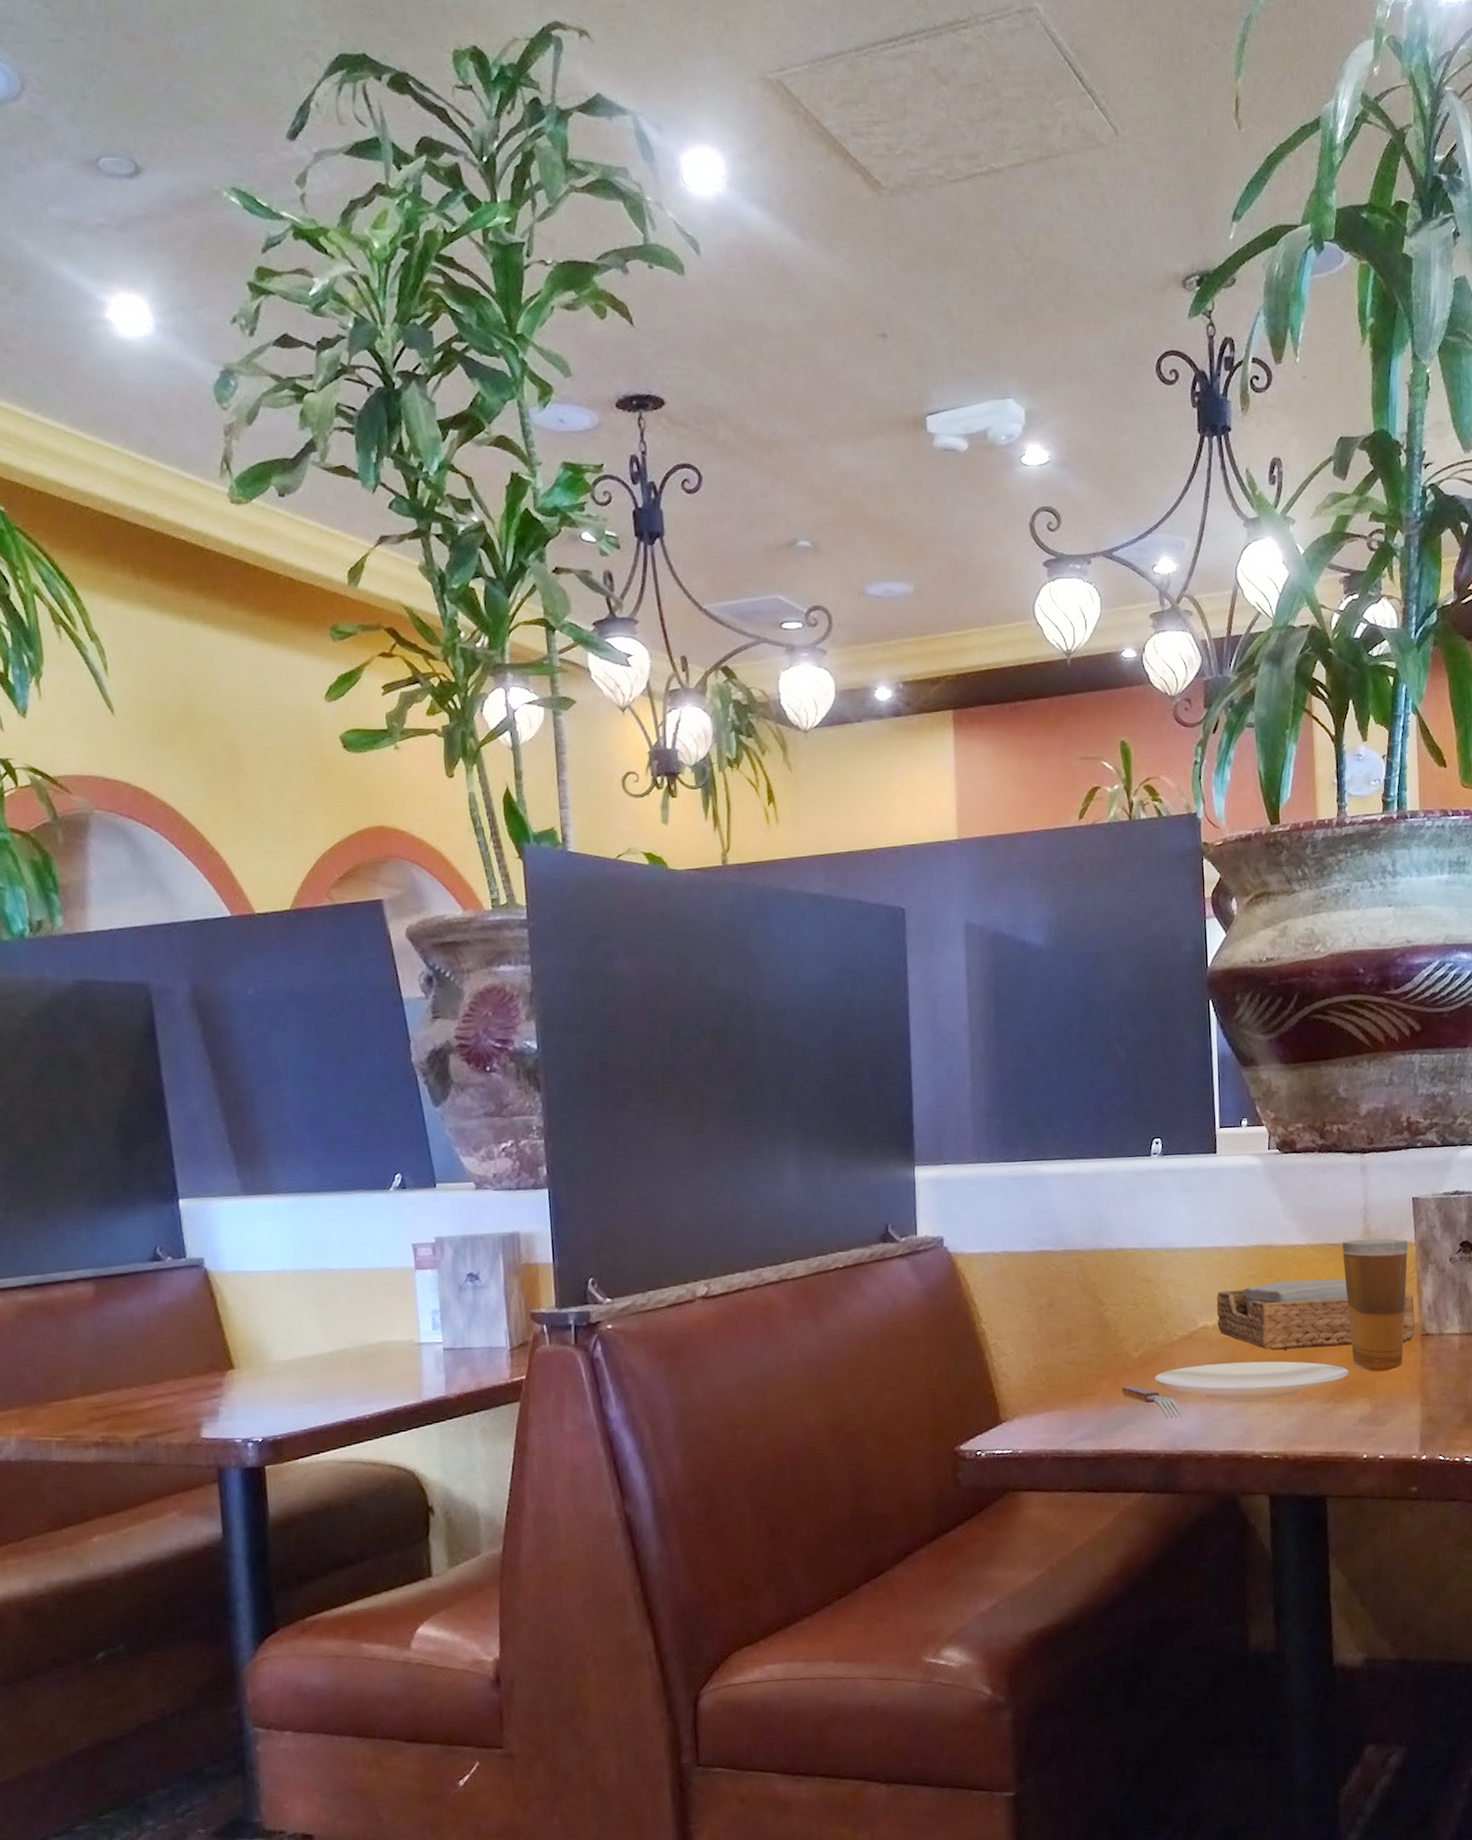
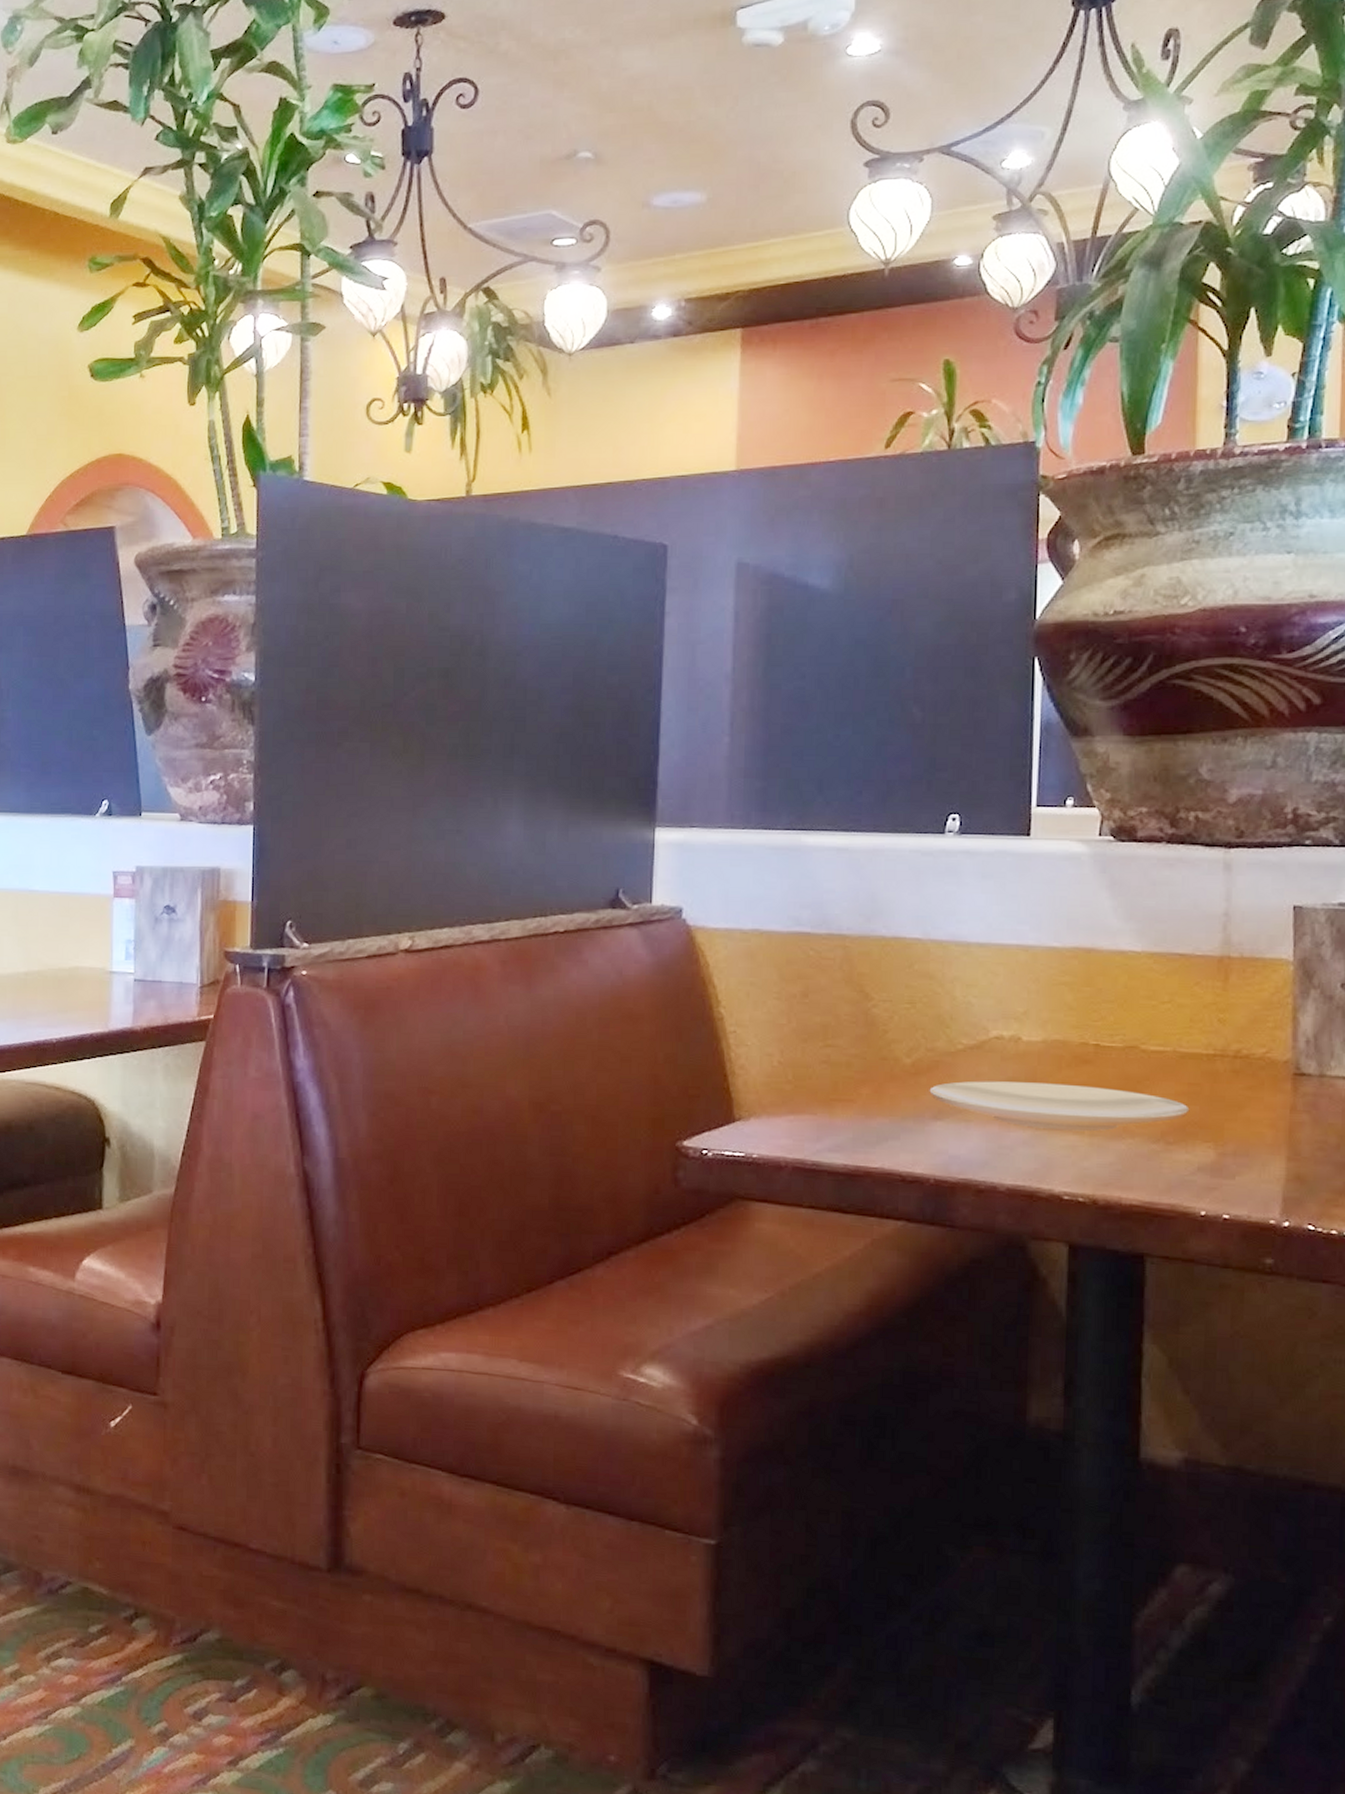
fork: present [1122,1385,1181,1418] -> none [886,1095,960,1139]
napkin holder: present [1216,1278,1416,1350] -> none [1015,992,1287,1080]
beverage cup: present [1342,1238,1408,1372] -> none [1190,951,1283,1114]

